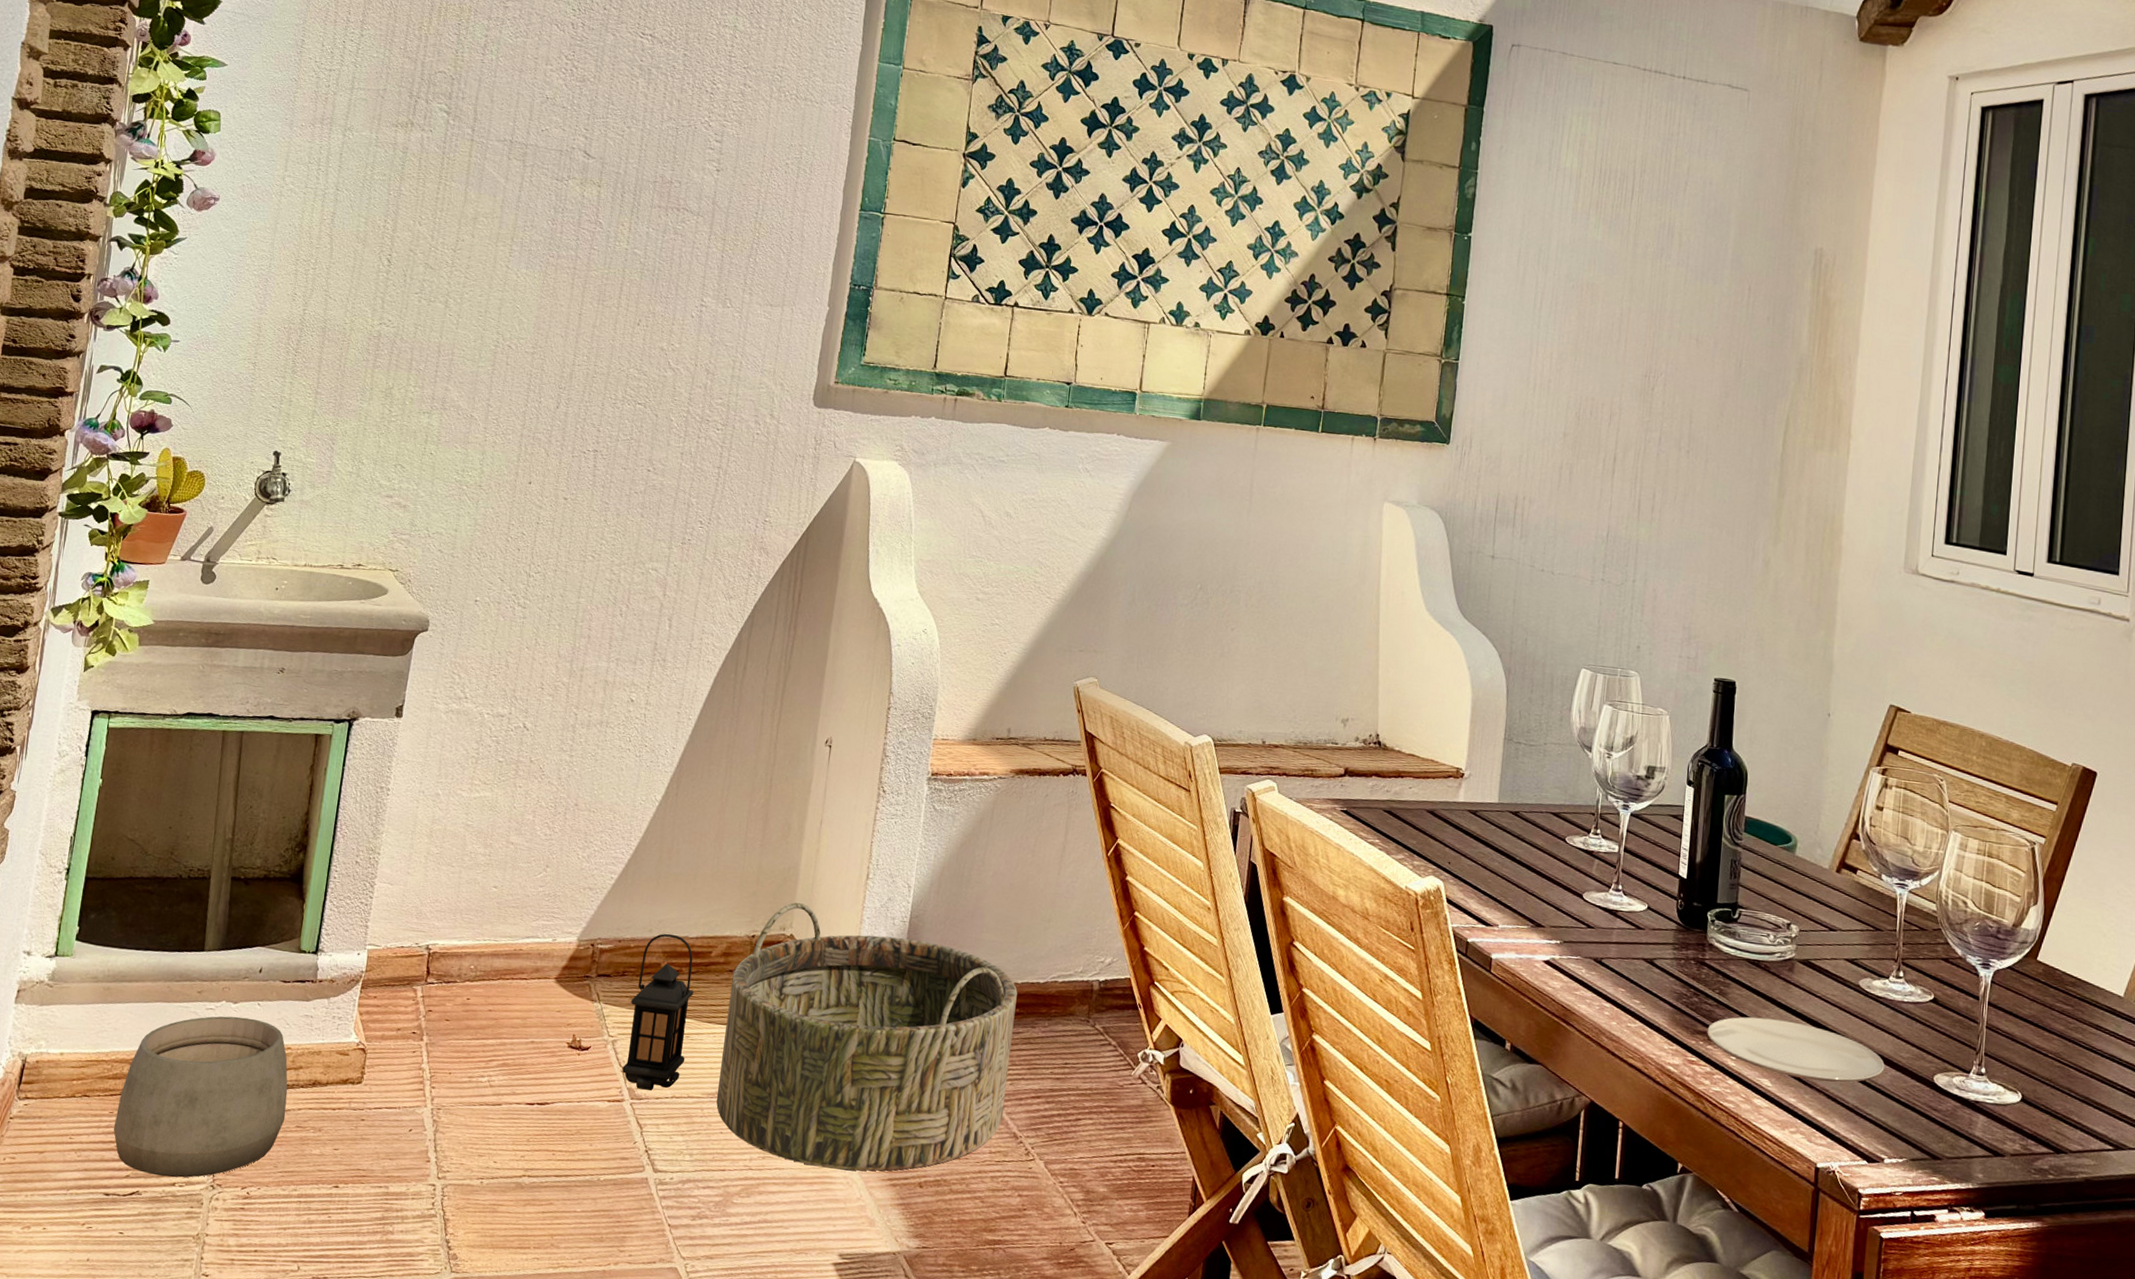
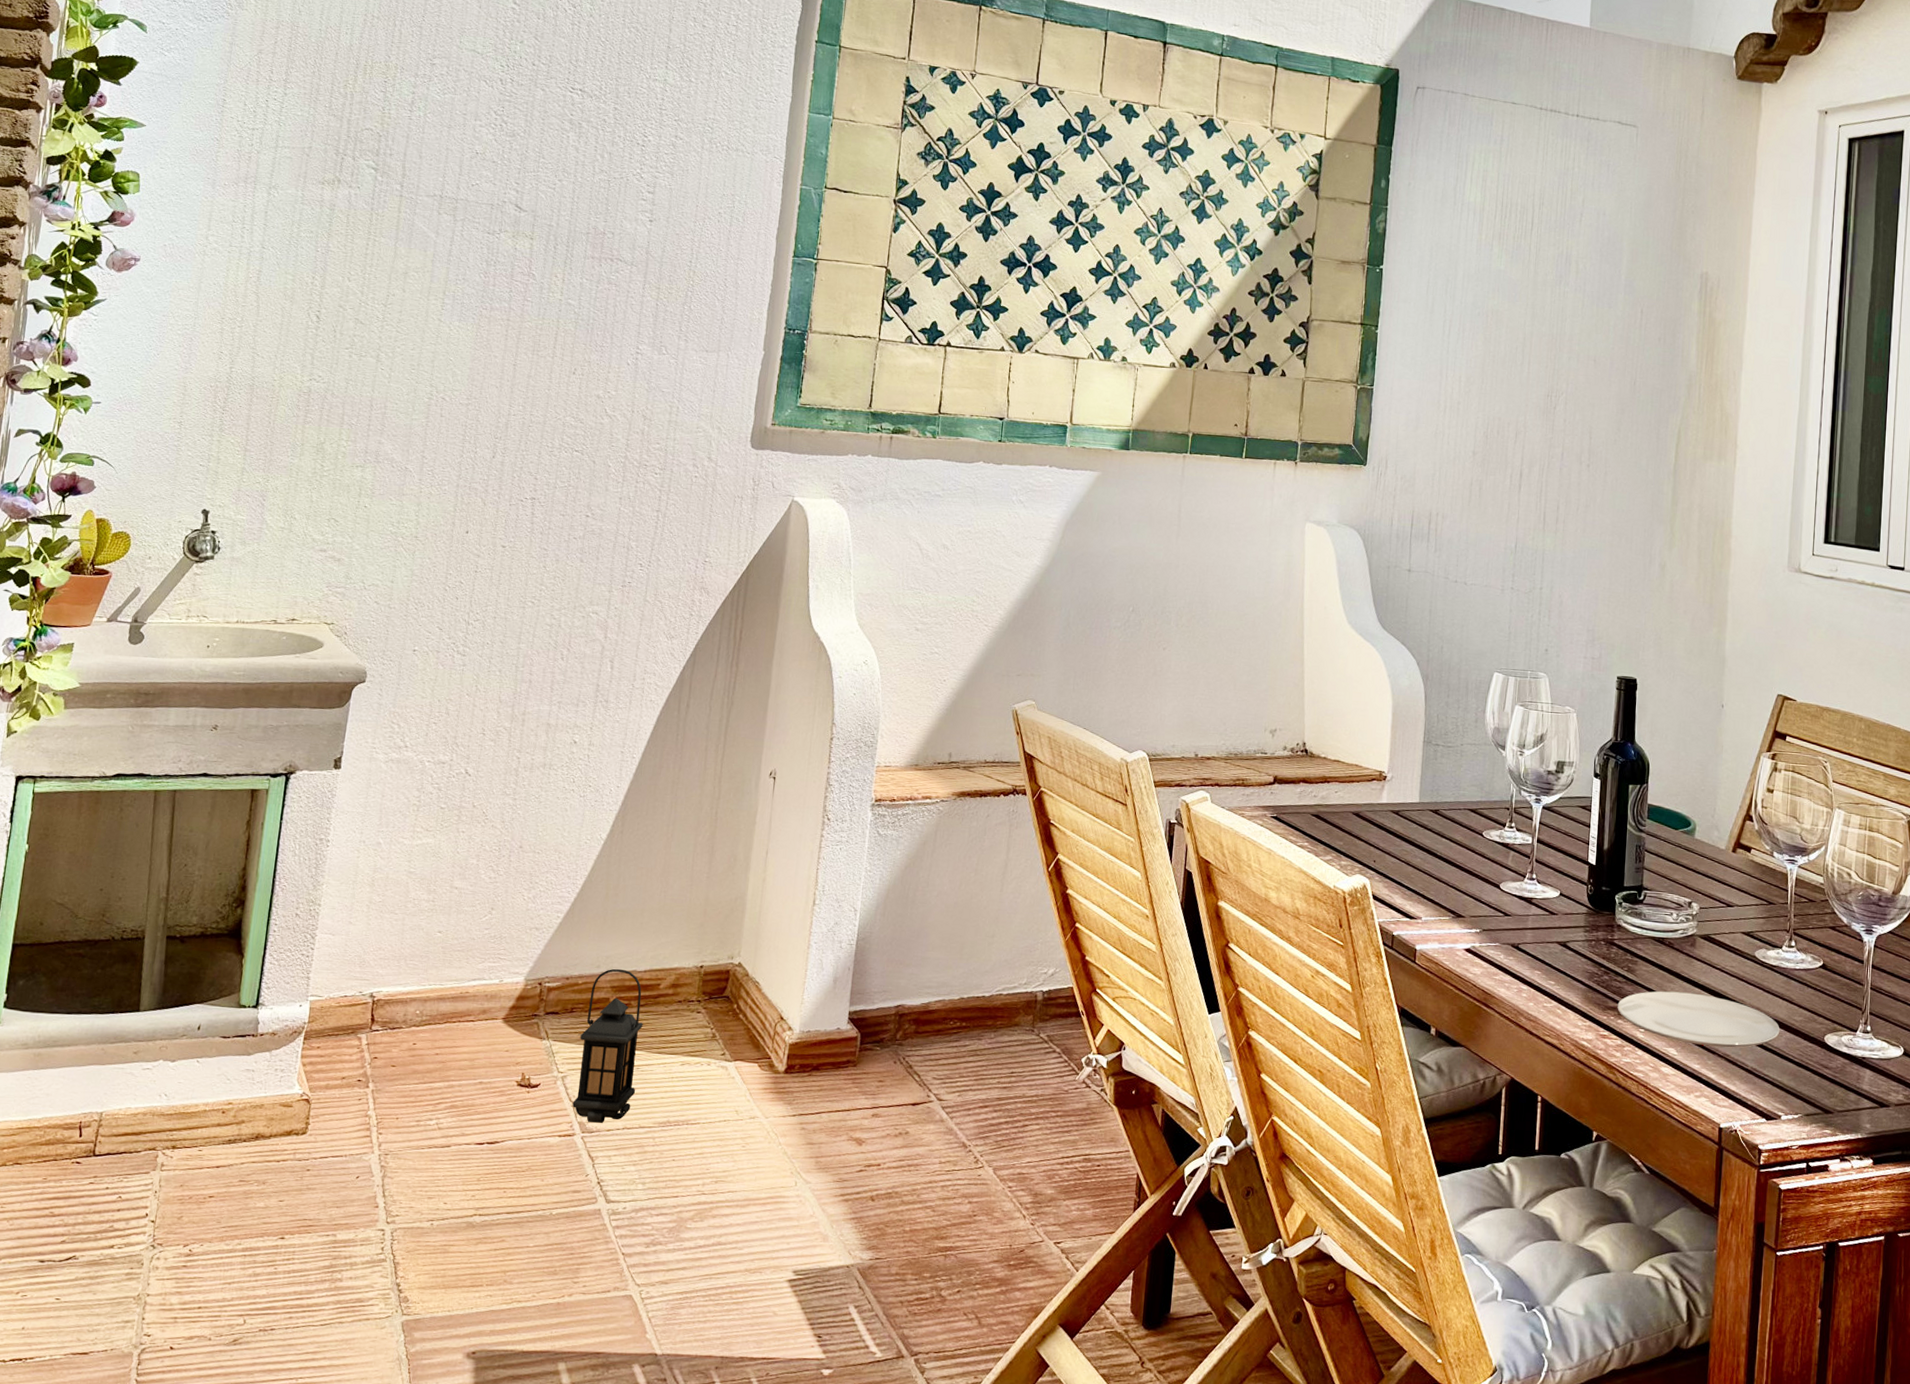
planter pot: present [113,1016,288,1178] -> none [47,1075,230,1240]
basket: present [716,902,1018,1171] -> none [667,932,964,1189]

